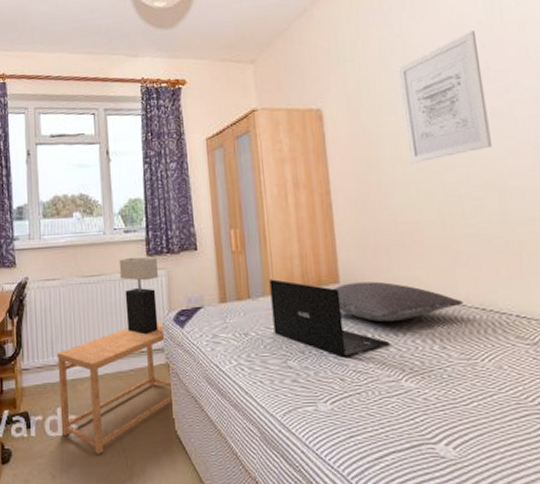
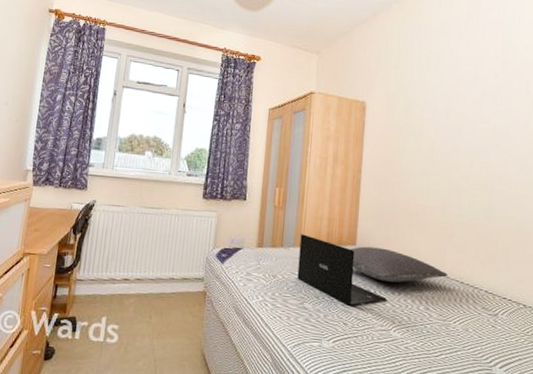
side table: present [57,322,174,454] -> none [103,256,208,361]
table lamp: present [118,257,159,335] -> none [175,197,212,265]
wall art: present [397,31,492,164] -> none [427,62,493,159]

